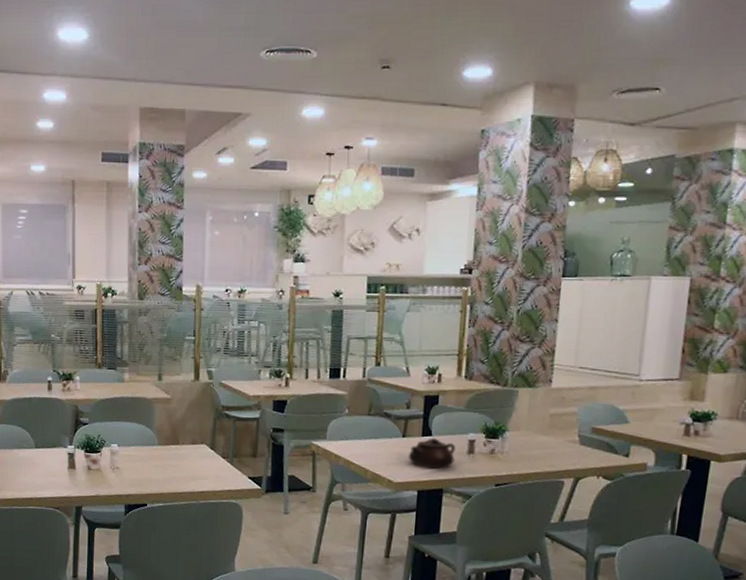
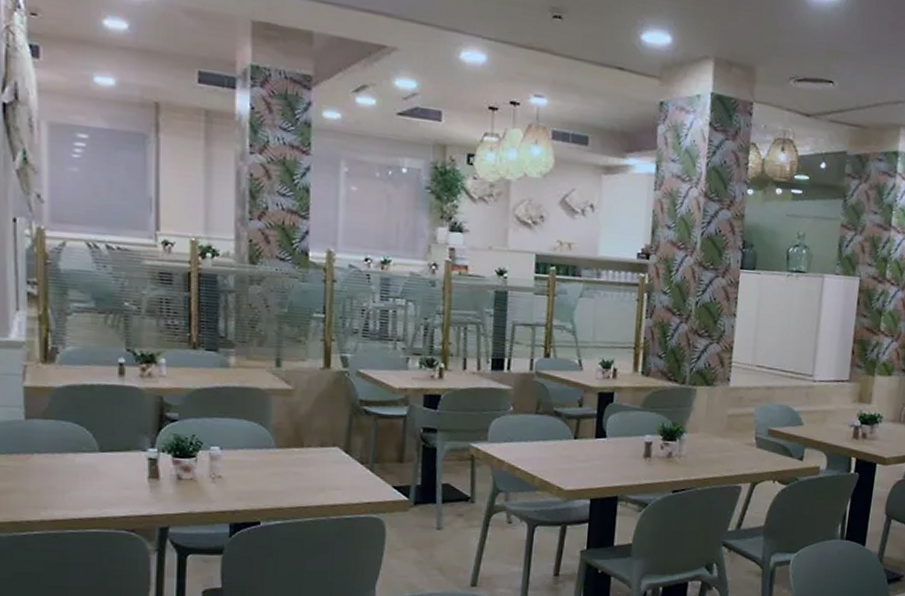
teapot: present [409,438,456,469] -> none [581,440,632,474]

